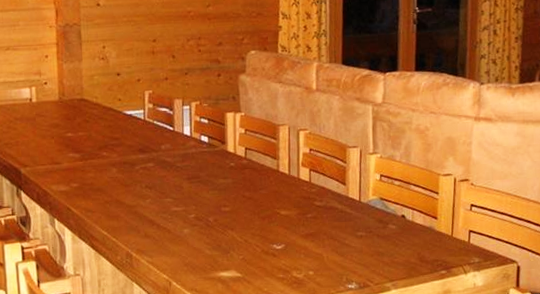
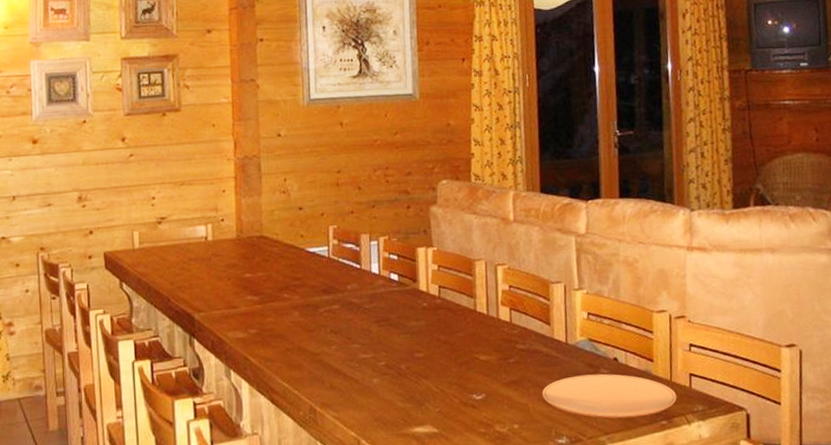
plate: none [335,229,457,268] -> present [542,373,677,418]

